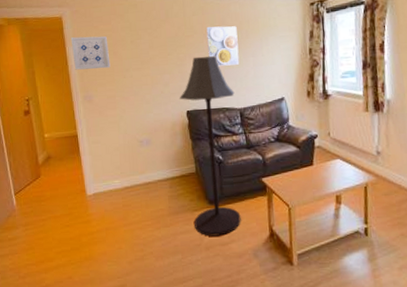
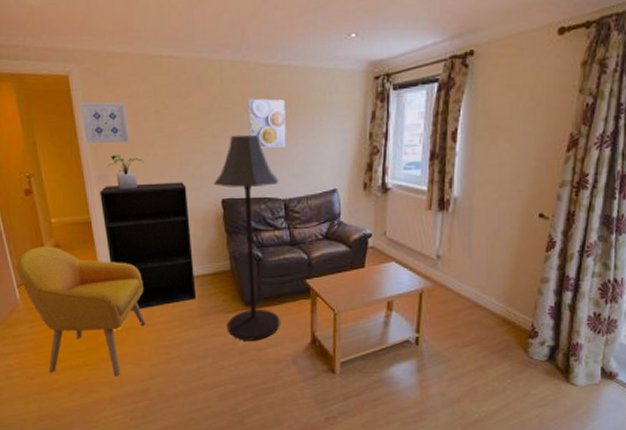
armchair: none [14,158,123,274] -> present [16,246,146,376]
bookshelf: none [85,98,167,213] -> present [100,182,197,311]
potted plant: none [92,78,122,107] -> present [107,155,144,190]

